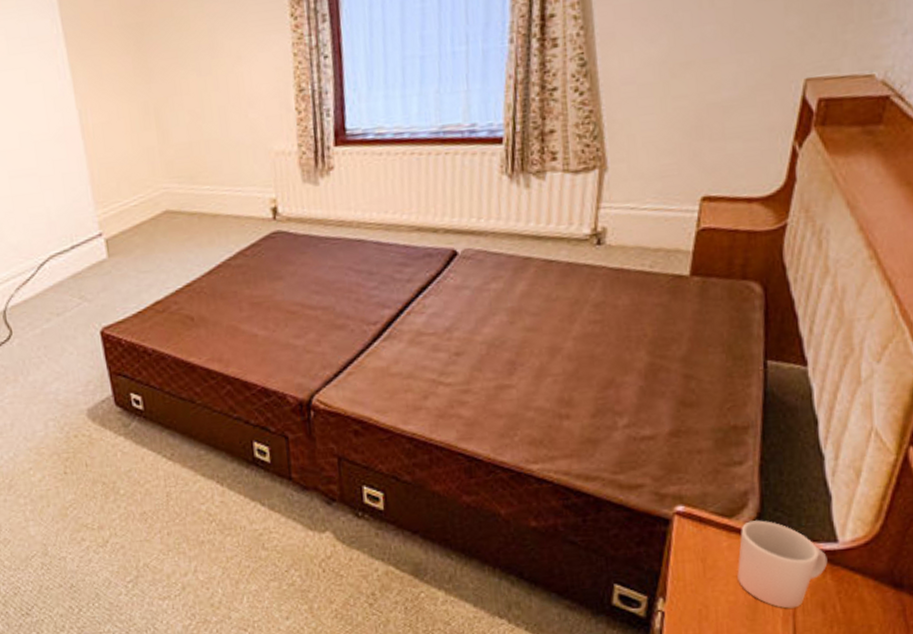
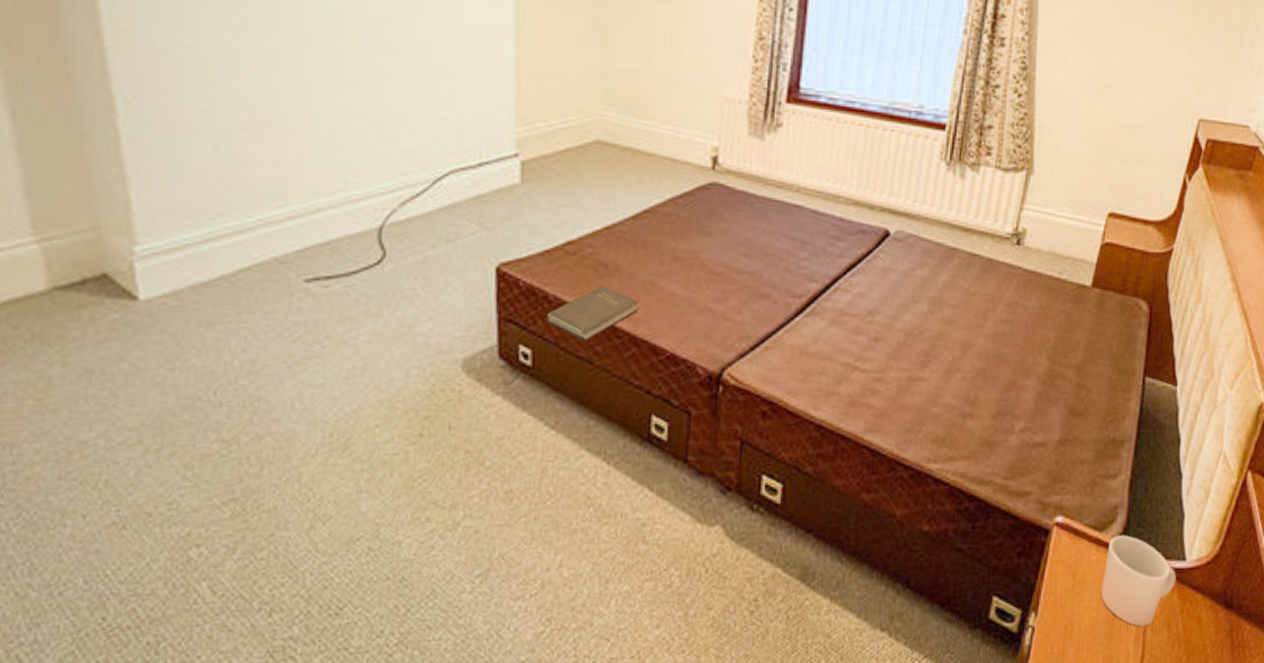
book: none [149,335,228,385] -> present [547,286,639,342]

